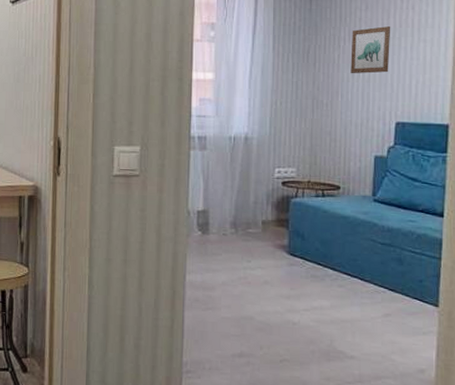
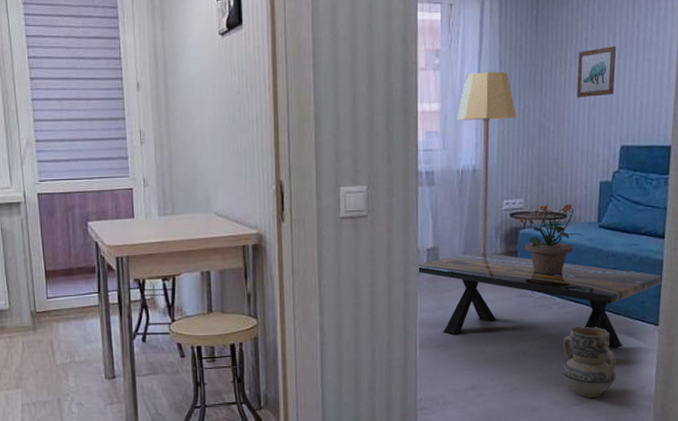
coffee table: none [187,217,441,334] -> present [417,252,662,359]
lamp: none [231,45,289,220] -> present [457,71,516,254]
potted plant: none [290,175,358,246] -> present [518,202,584,274]
ceramic jug: none [334,300,393,377] -> present [561,326,616,398]

